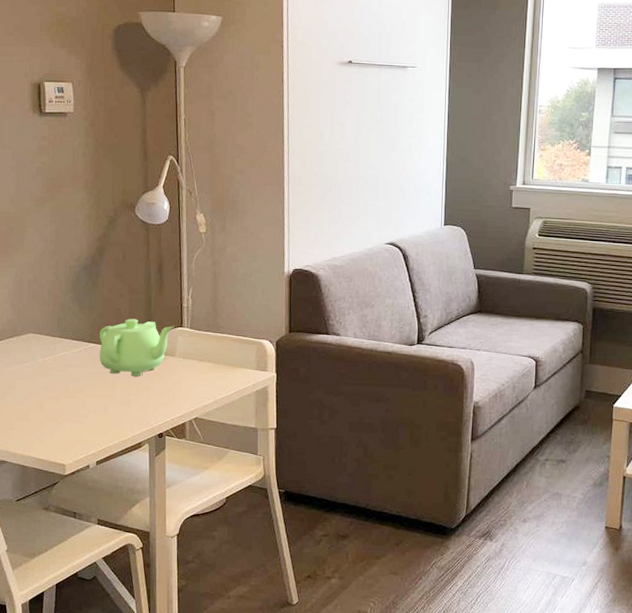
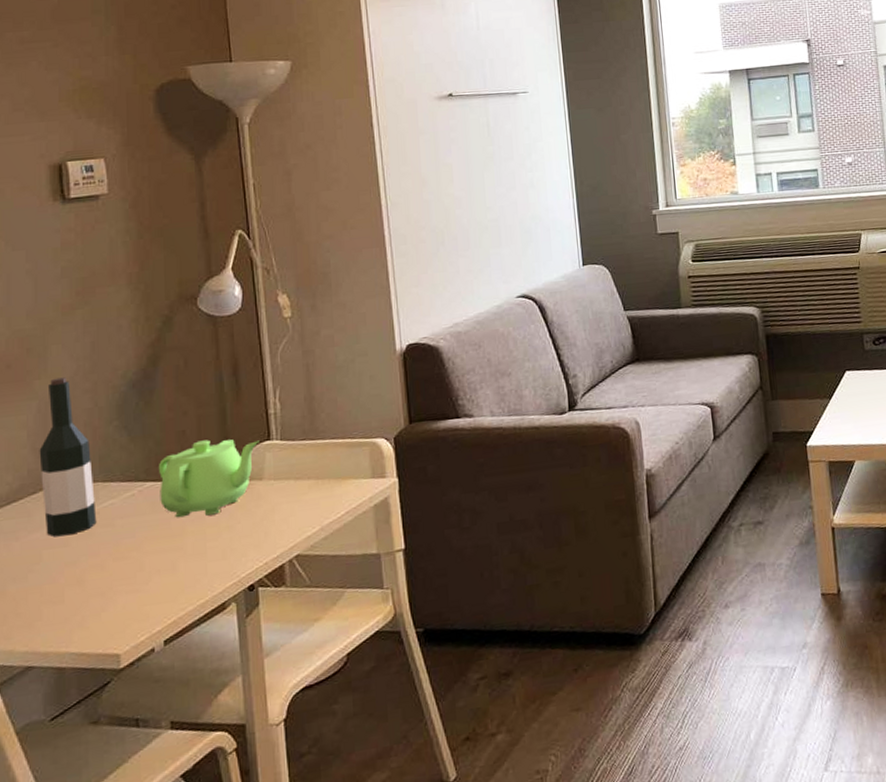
wine bottle: none [15,253,54,373] -> present [39,377,97,537]

